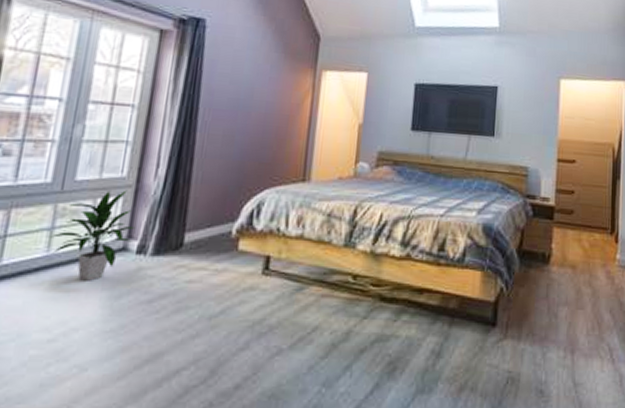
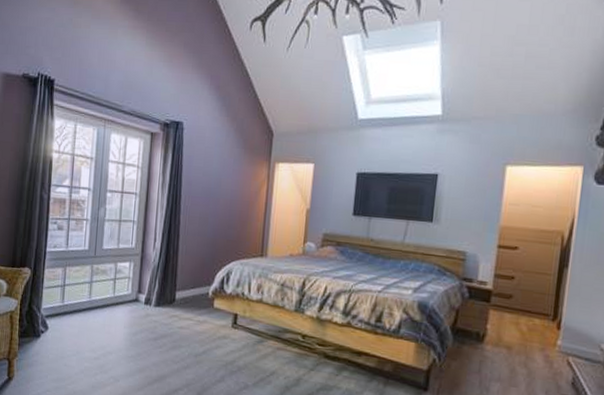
indoor plant: present [49,190,136,281] -> none [90,257,143,321]

